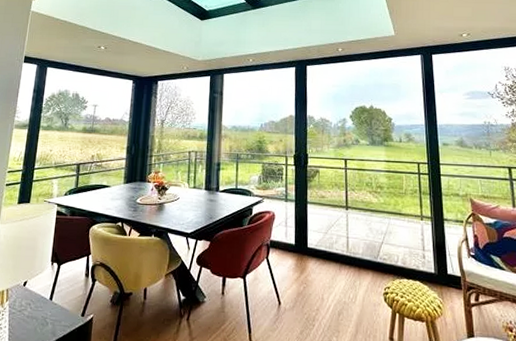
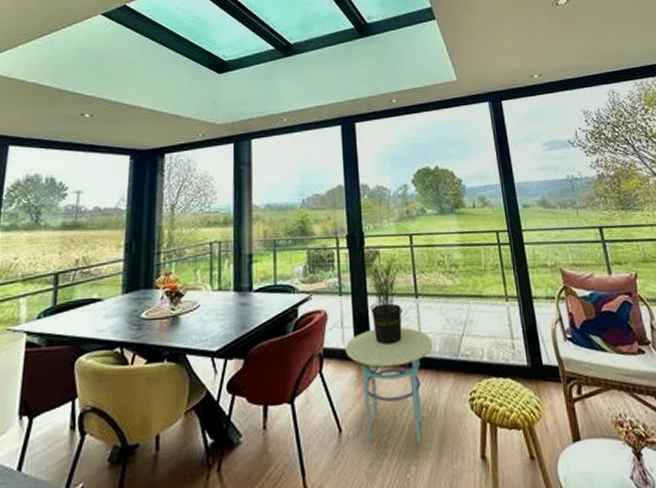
side table: none [287,230,358,322] -> present [345,327,434,445]
potted plant: none [307,170,337,243] -> present [364,249,403,345]

